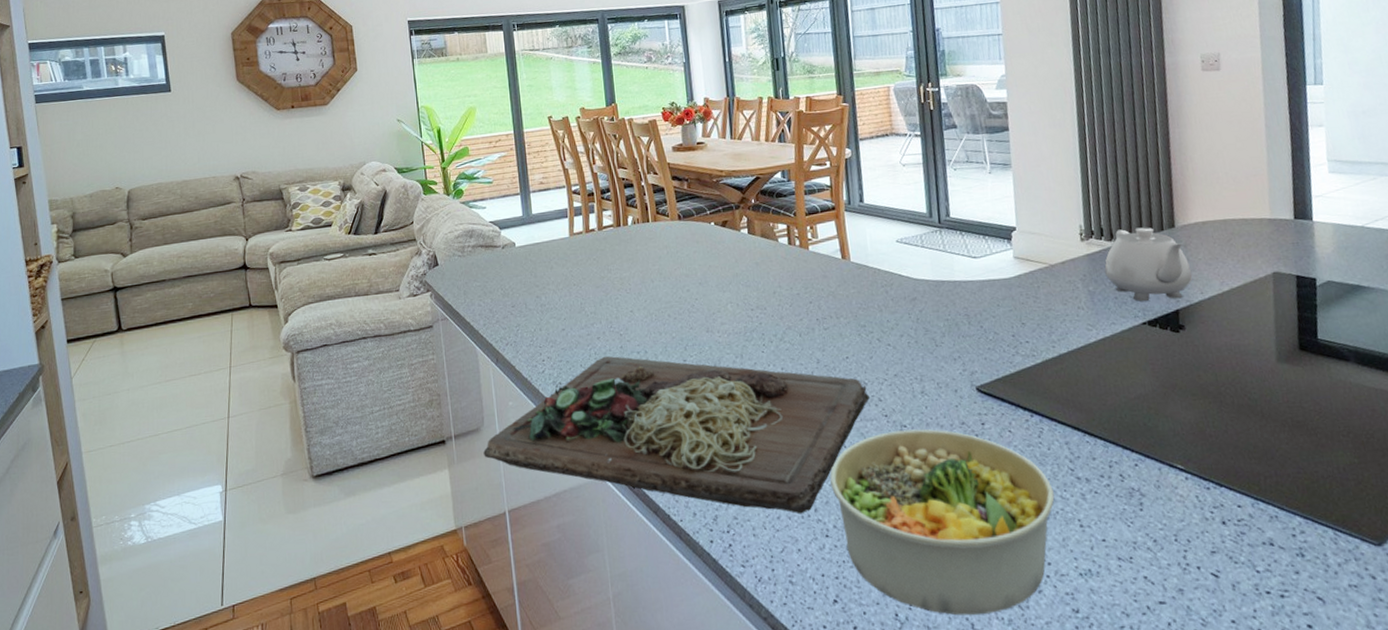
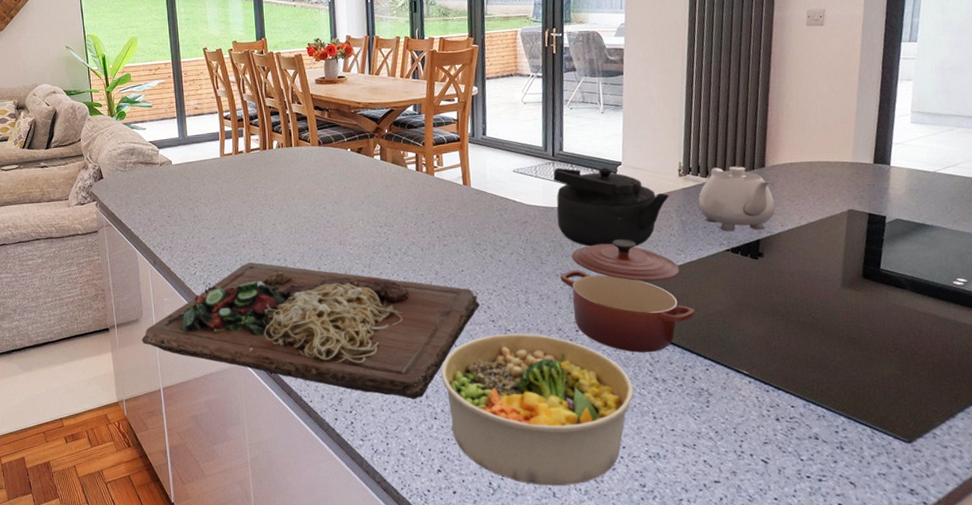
kettle: none [941,234,1073,325] -> present [553,167,670,247]
saucepan: none [958,314,1115,448] -> present [560,239,695,353]

